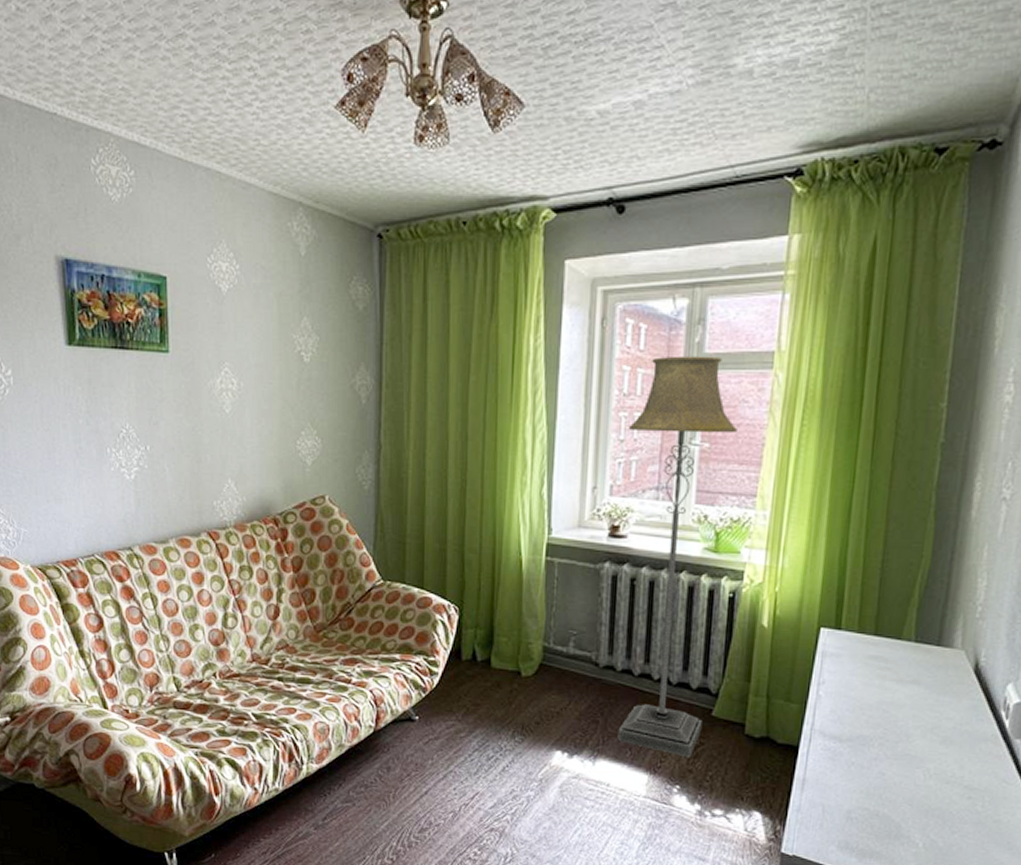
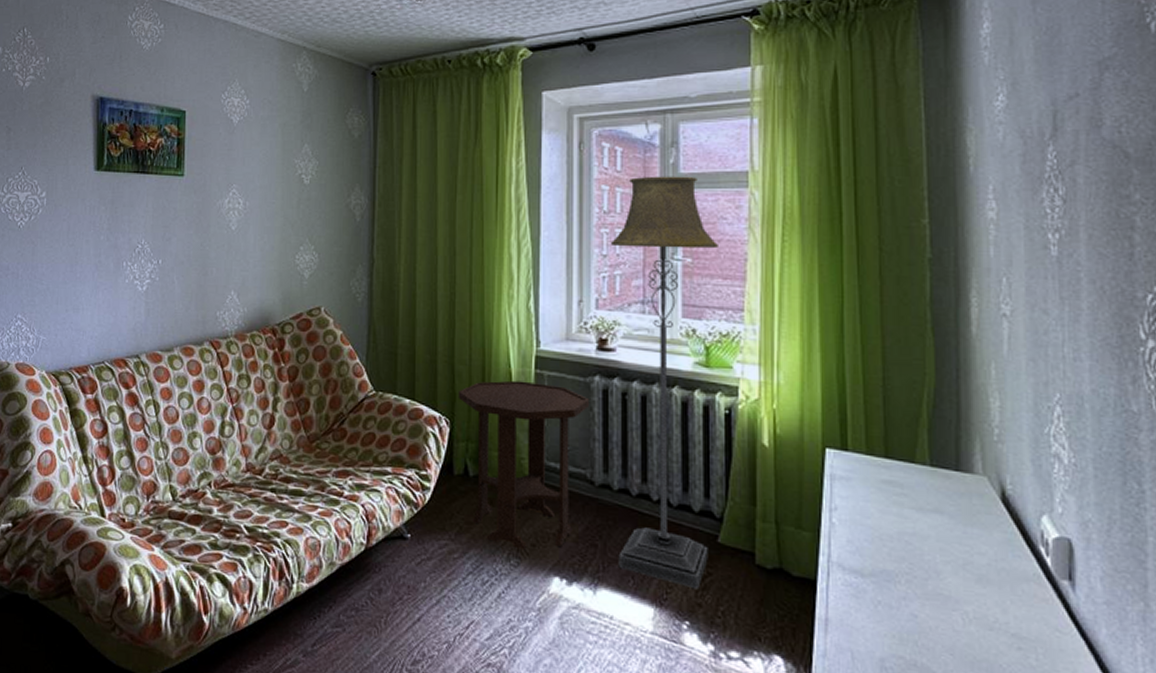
side table: none [467,568,599,727] -> present [458,380,590,549]

